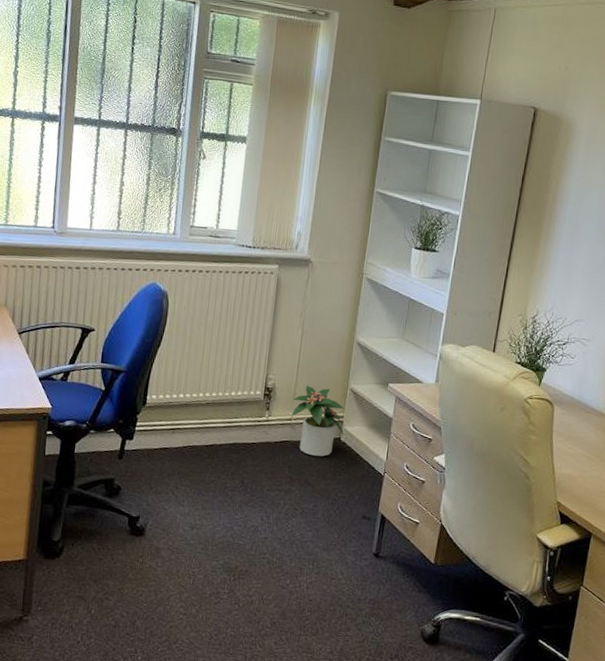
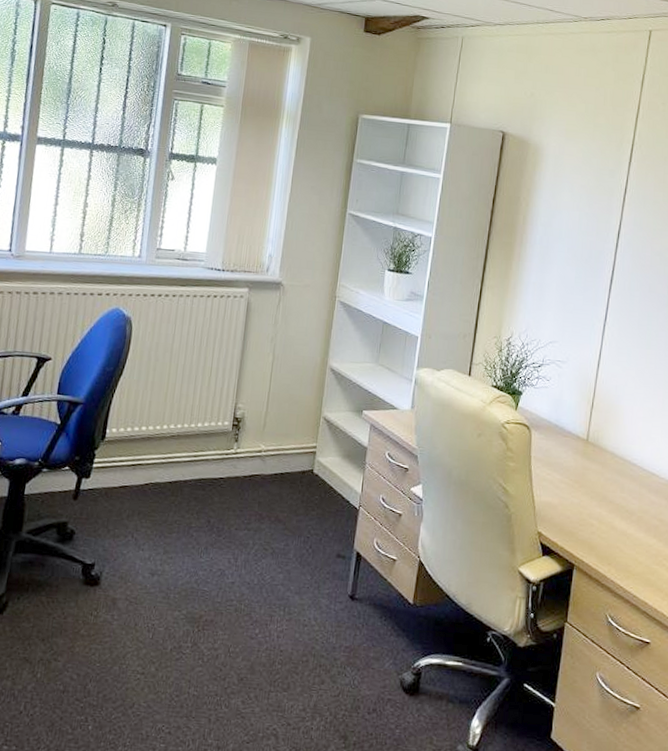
potted plant: present [290,386,344,457] -> none [260,415,317,491]

